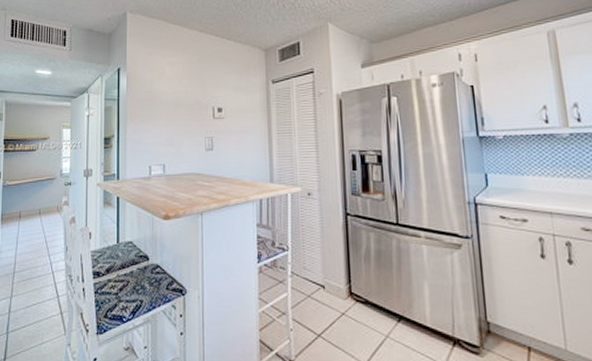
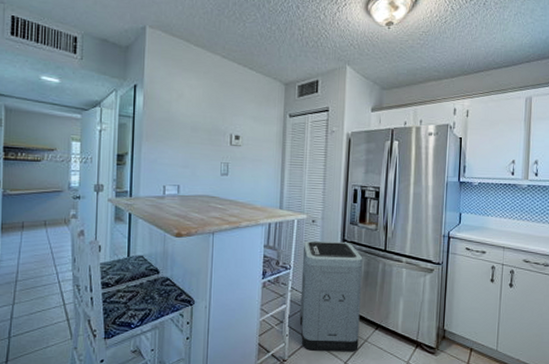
trash can: none [300,215,379,351] -> present [299,240,363,352]

